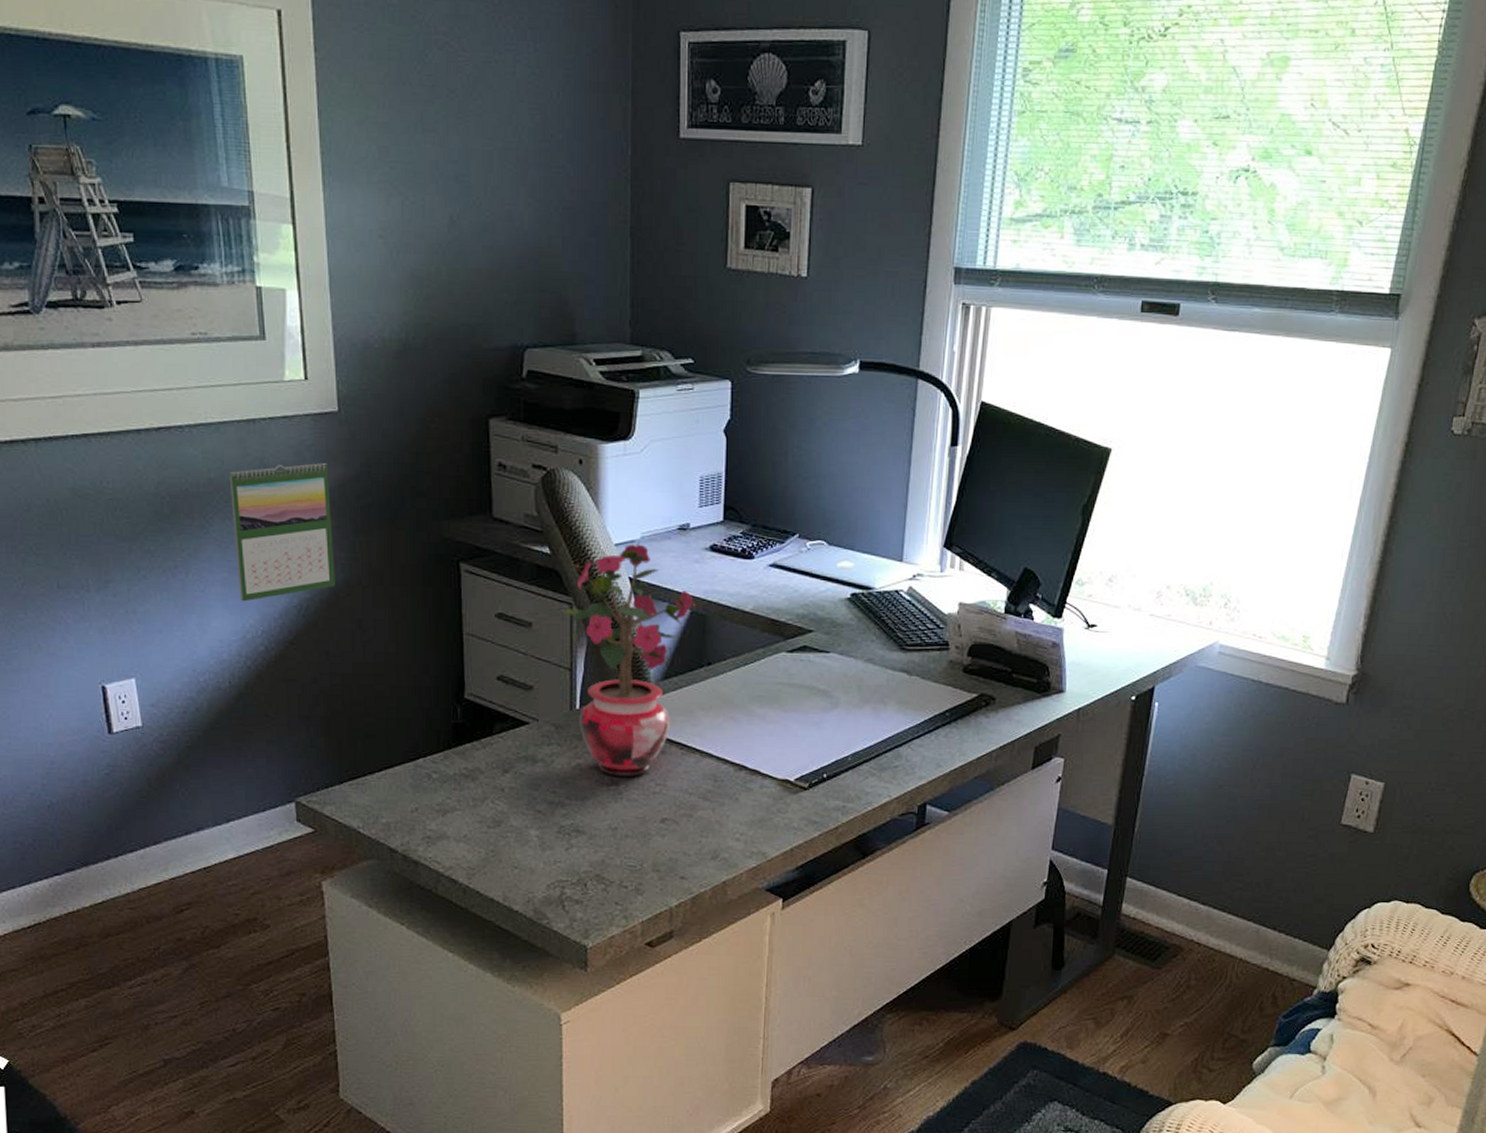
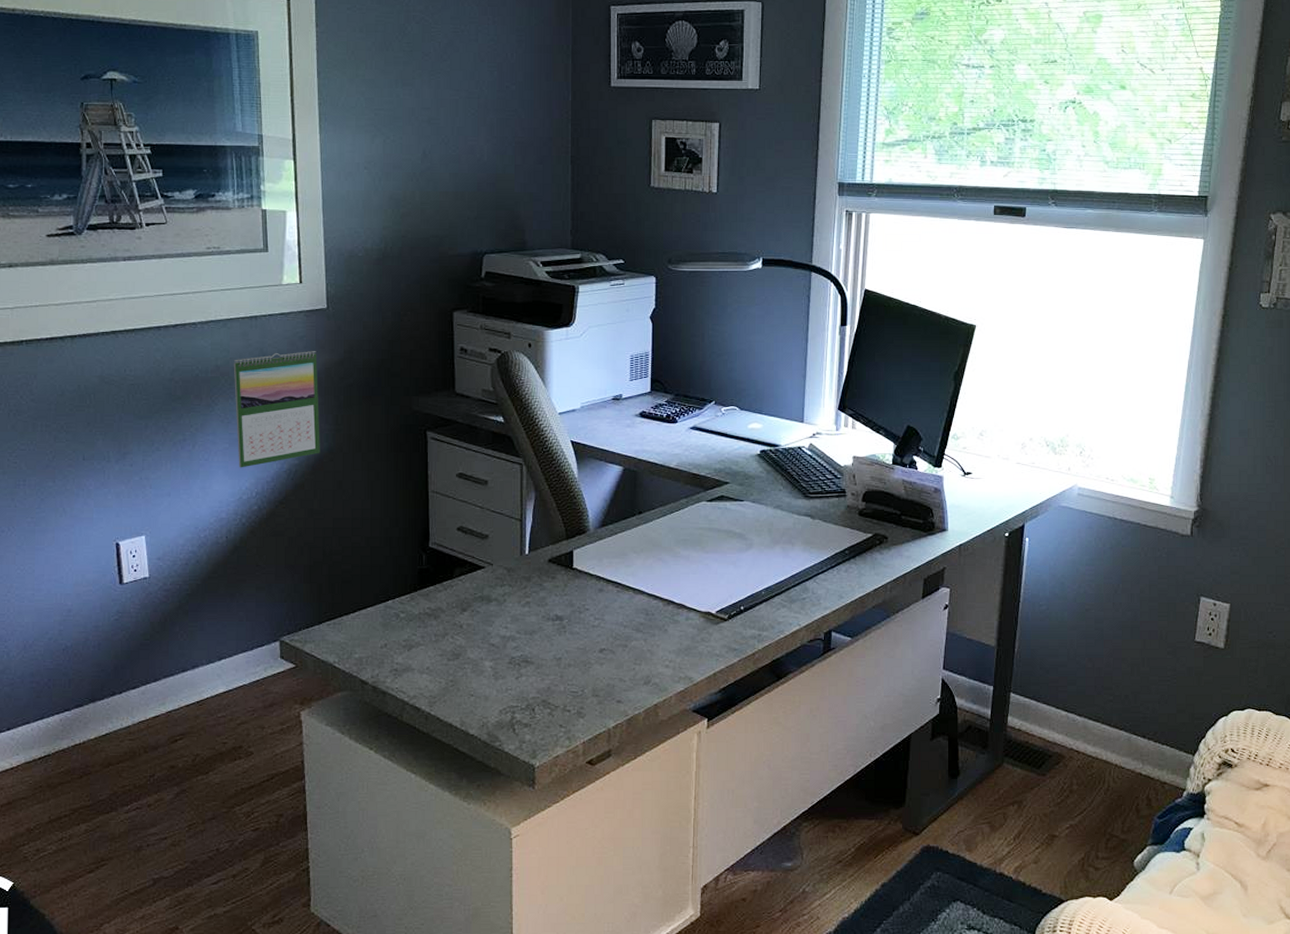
potted plant: present [562,542,698,776] -> none [514,411,630,612]

